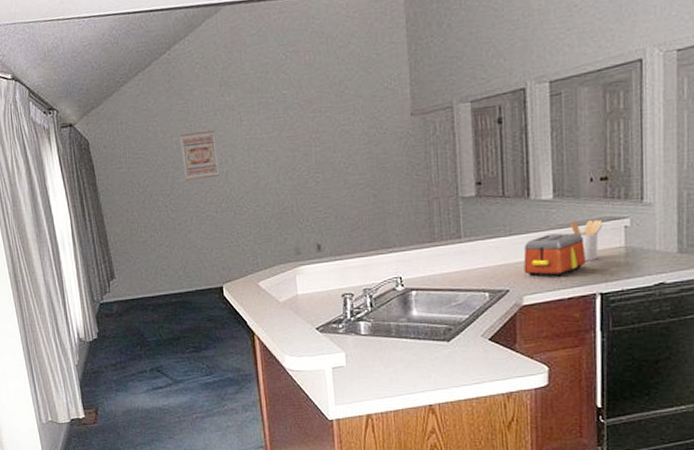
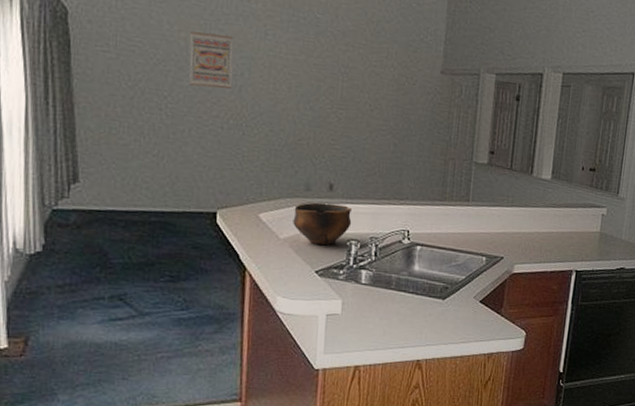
bowl: none [288,262,344,304] -> present [293,202,352,246]
toaster: present [523,232,587,277] -> none [518,211,570,251]
utensil holder: present [570,219,602,261] -> none [560,202,586,240]

